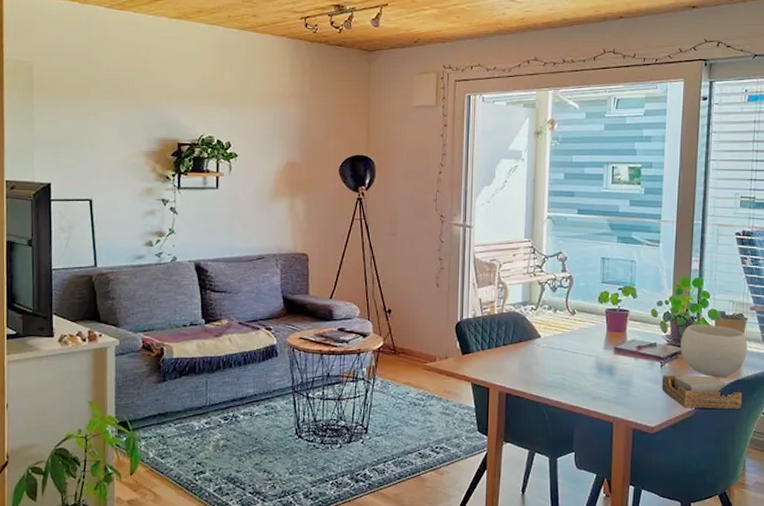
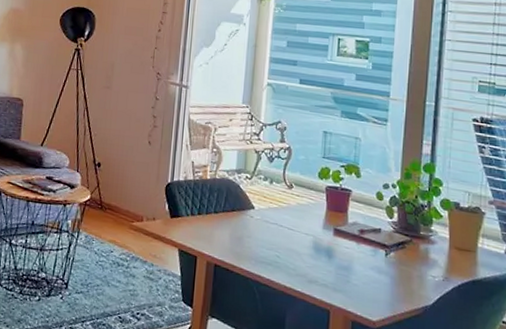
napkin holder: present [661,375,742,410] -> none [385,265,479,315]
bowl: present [680,325,748,377] -> none [408,213,486,276]

